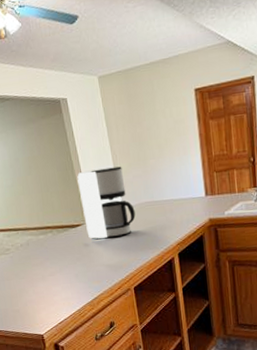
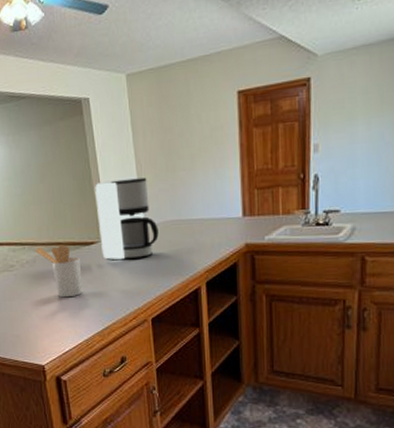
utensil holder: none [28,228,73,275] -> present [35,245,83,298]

